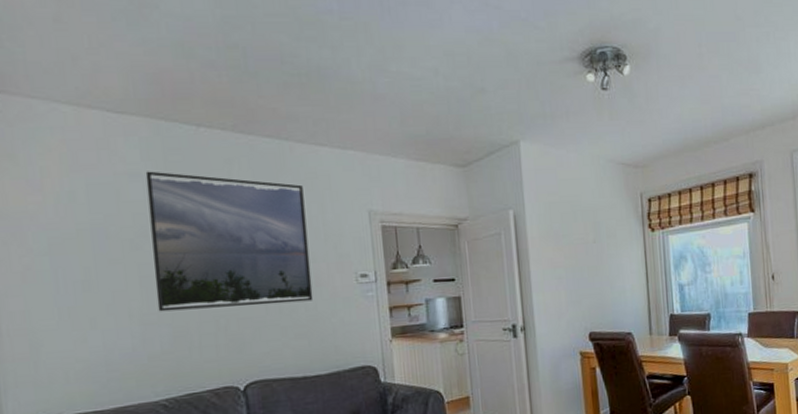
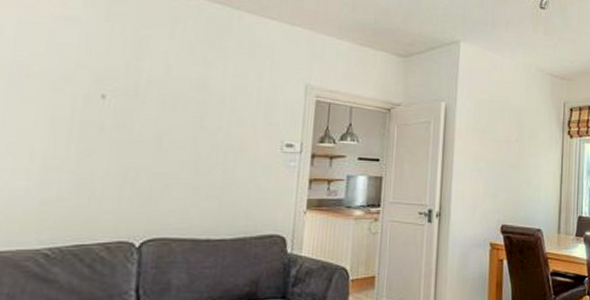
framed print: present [145,171,314,312] -> none [64,17,245,164]

